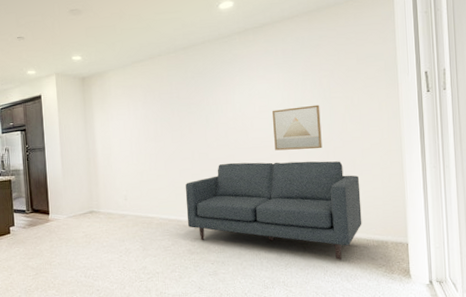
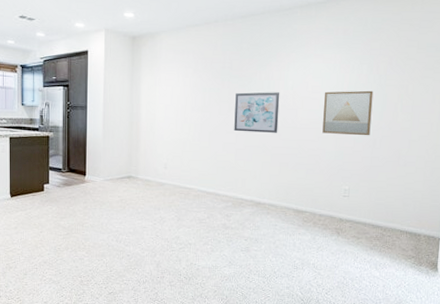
sofa: present [185,161,362,260] -> none [225,141,402,248]
wall art: none [186,115,231,158] -> present [234,92,280,133]

